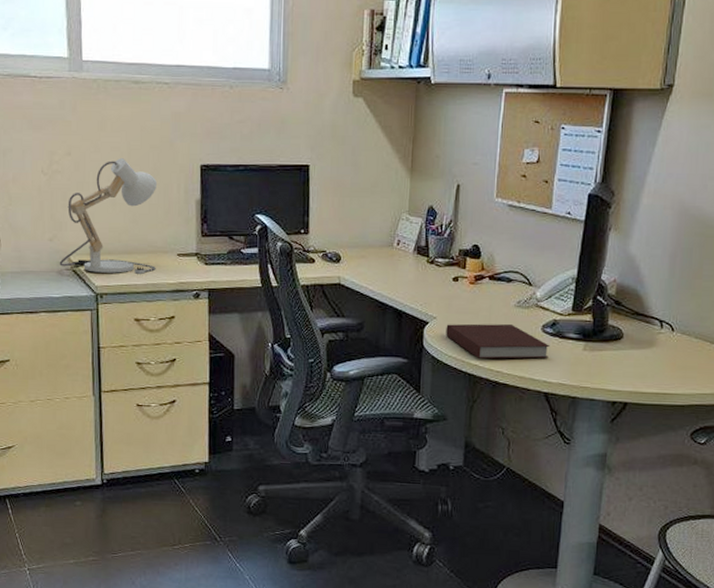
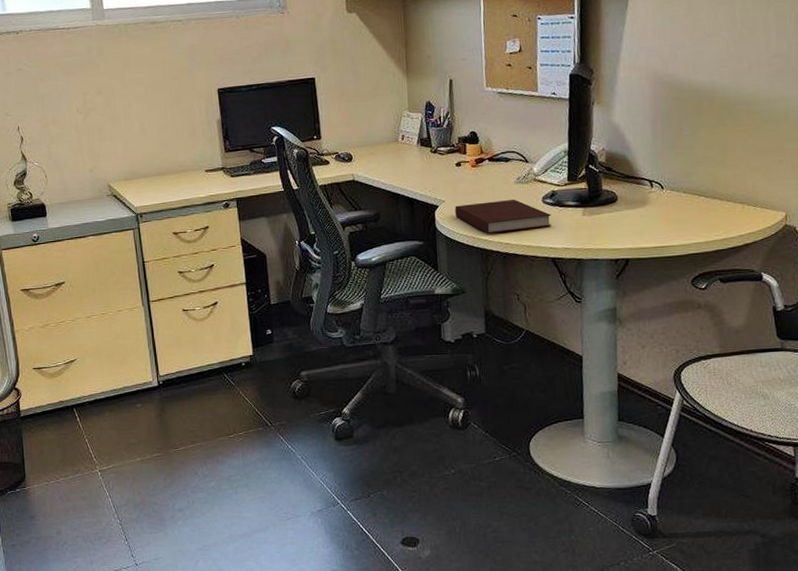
desk lamp: present [59,158,157,274] -> none [101,91,187,195]

